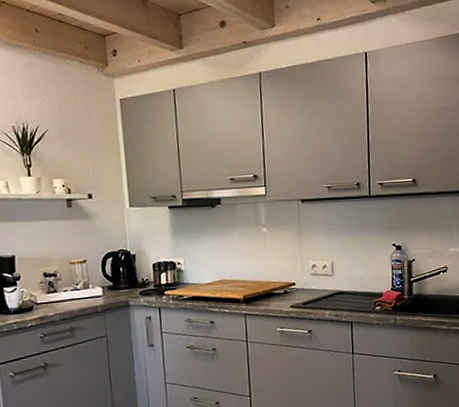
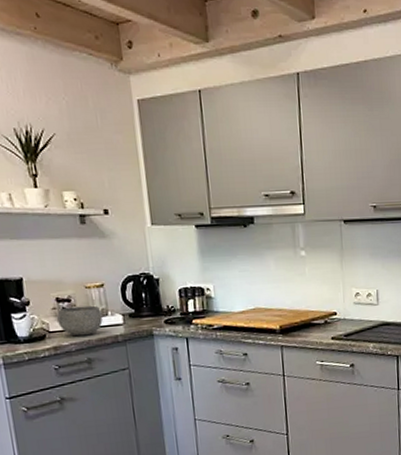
bowl: none [44,279,84,307] -> present [57,305,103,337]

